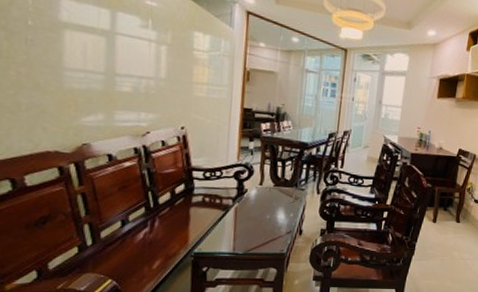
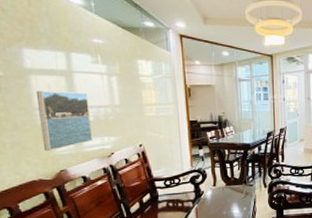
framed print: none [66,48,130,120] -> present [35,90,93,152]

